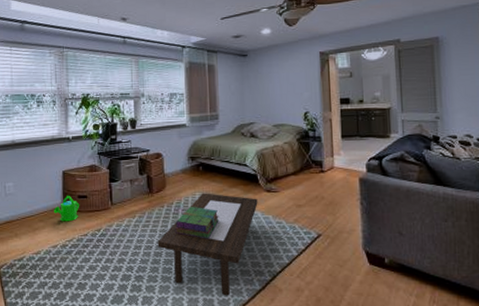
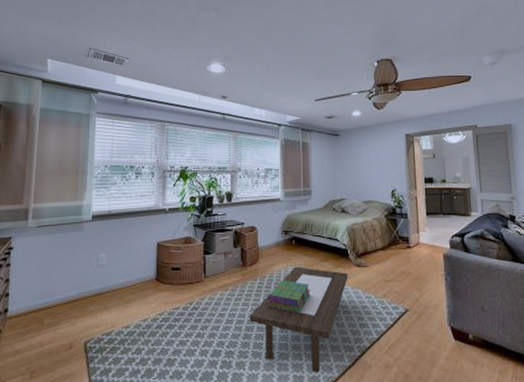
watering can: present [54,195,80,222] -> none [146,267,173,295]

